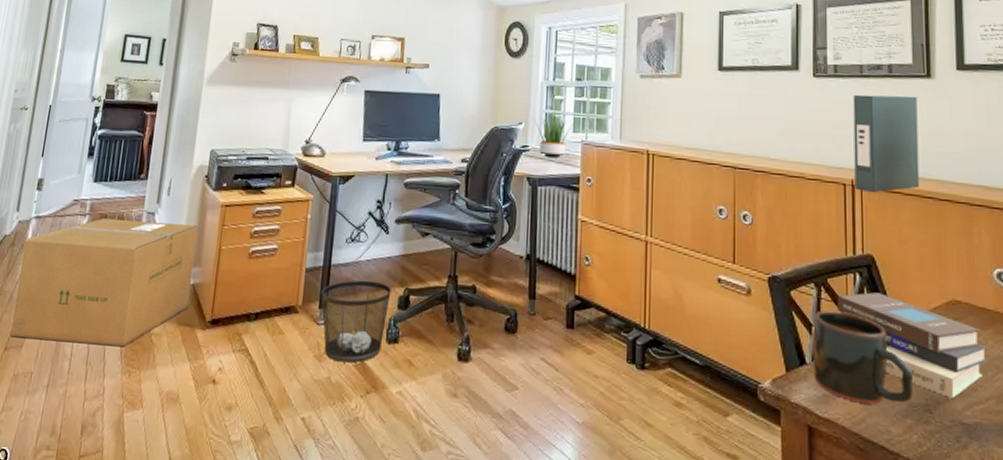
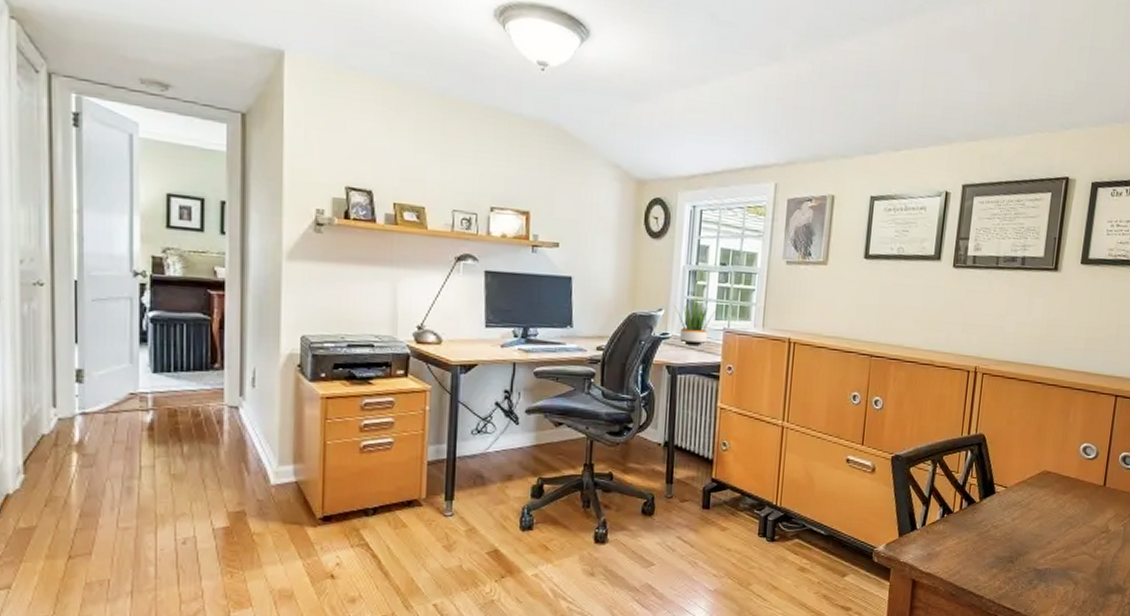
box: present [10,218,198,347] -> none [71,414,295,549]
waste bin: present [321,280,391,363] -> none [447,471,524,551]
books: present [811,292,987,400] -> none [923,467,1065,552]
mug: present [813,310,914,404] -> none [921,484,1004,559]
binder: present [853,94,920,193] -> none [977,285,1043,379]

